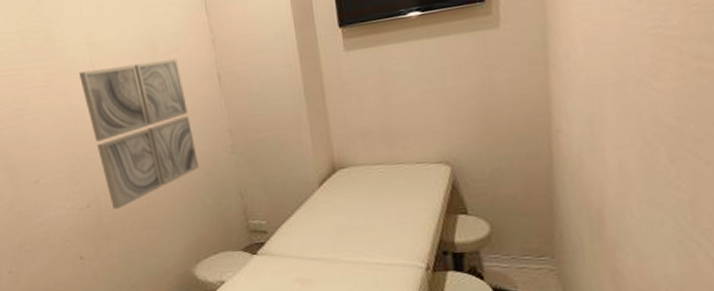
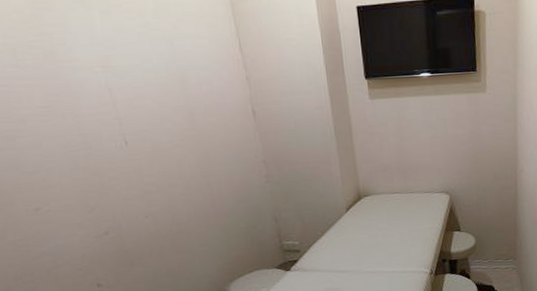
wall art: present [78,58,200,209] -> none [91,91,234,235]

